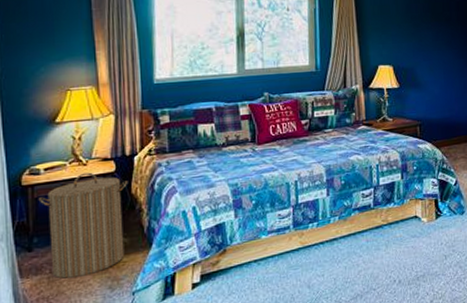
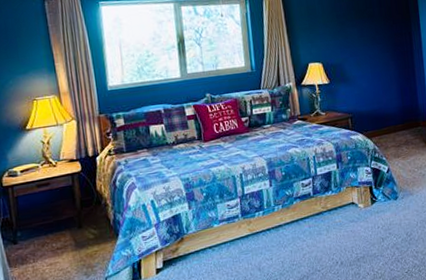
laundry hamper: present [38,172,128,279] -> none [18,172,96,267]

